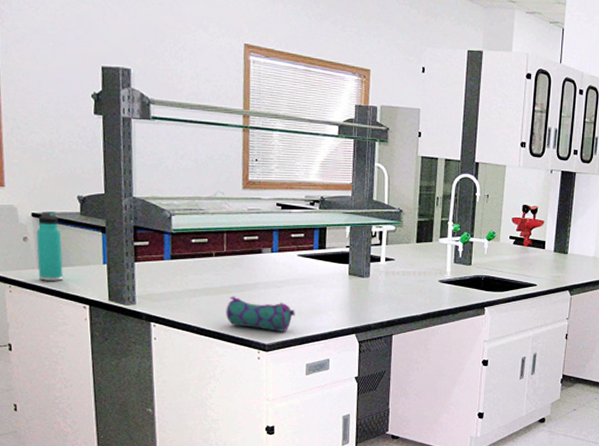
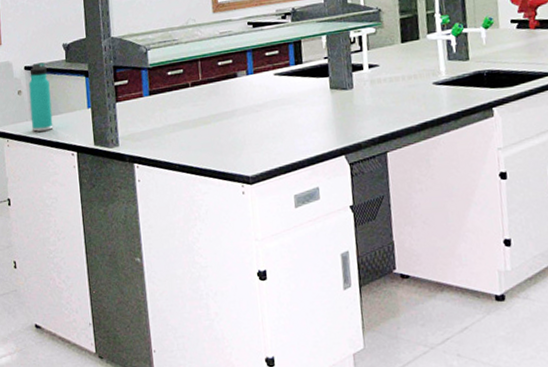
pencil case: present [226,296,295,332] -> none [206,126,277,161]

